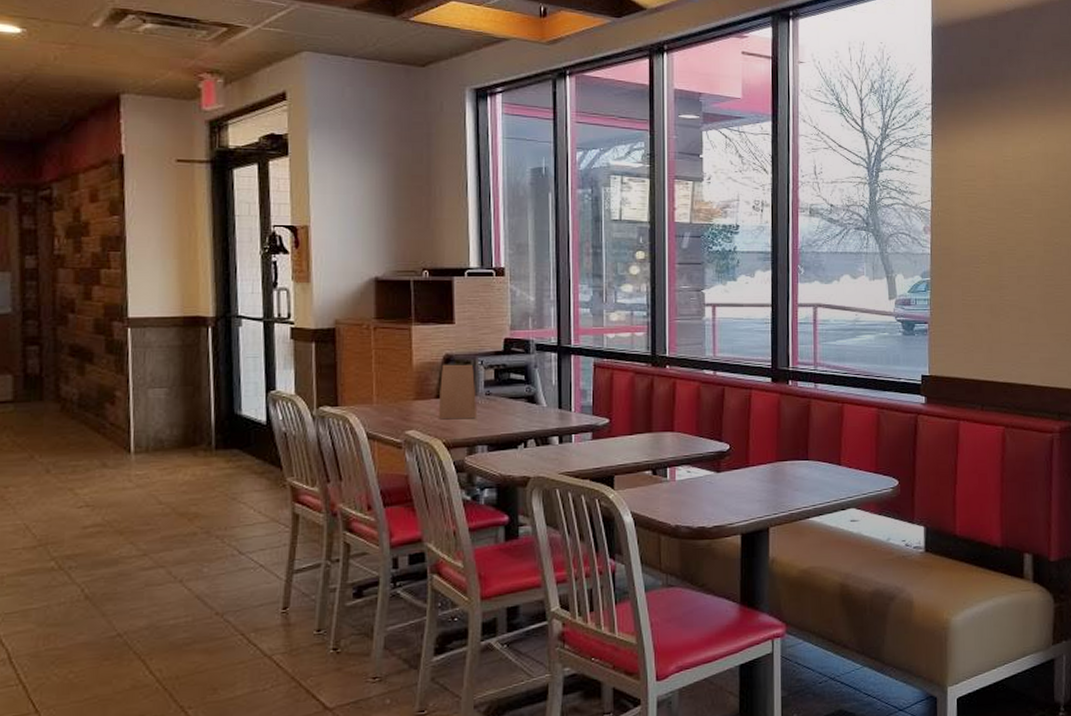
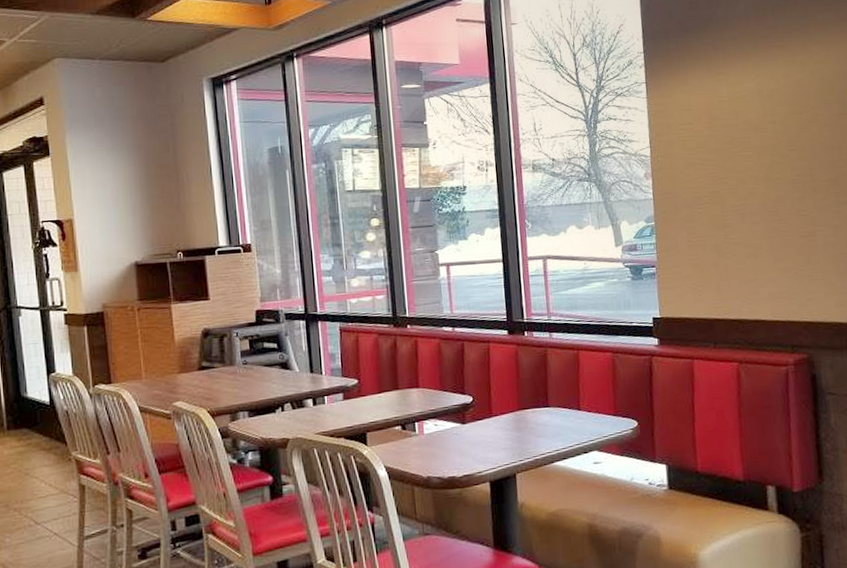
paper bag: present [439,364,476,420] -> none [201,337,236,390]

